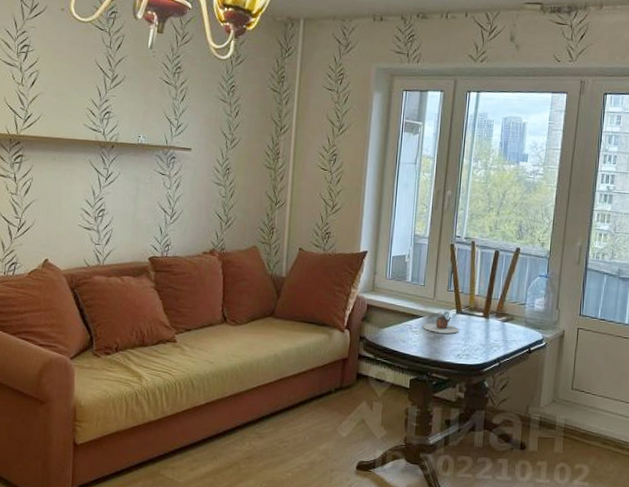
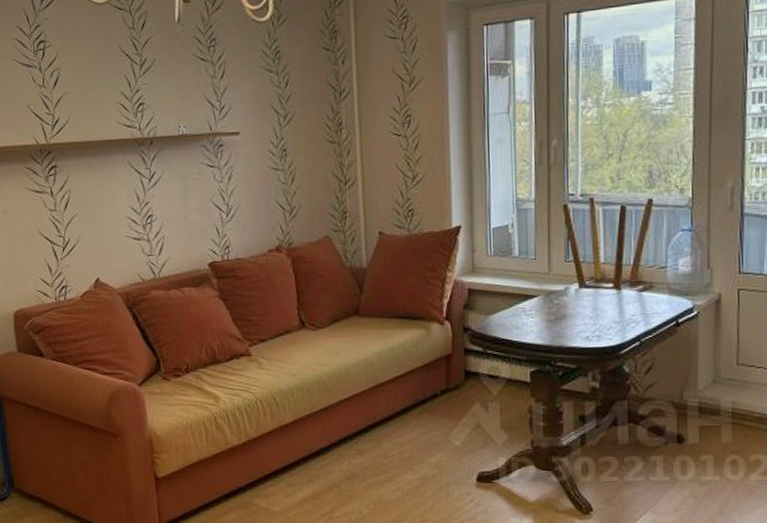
teapot: present [422,311,460,334] -> none [538,286,585,313]

